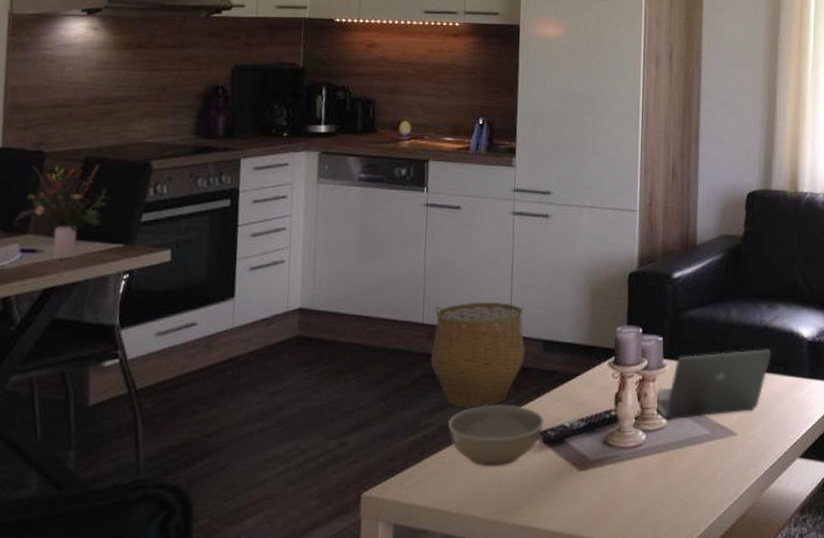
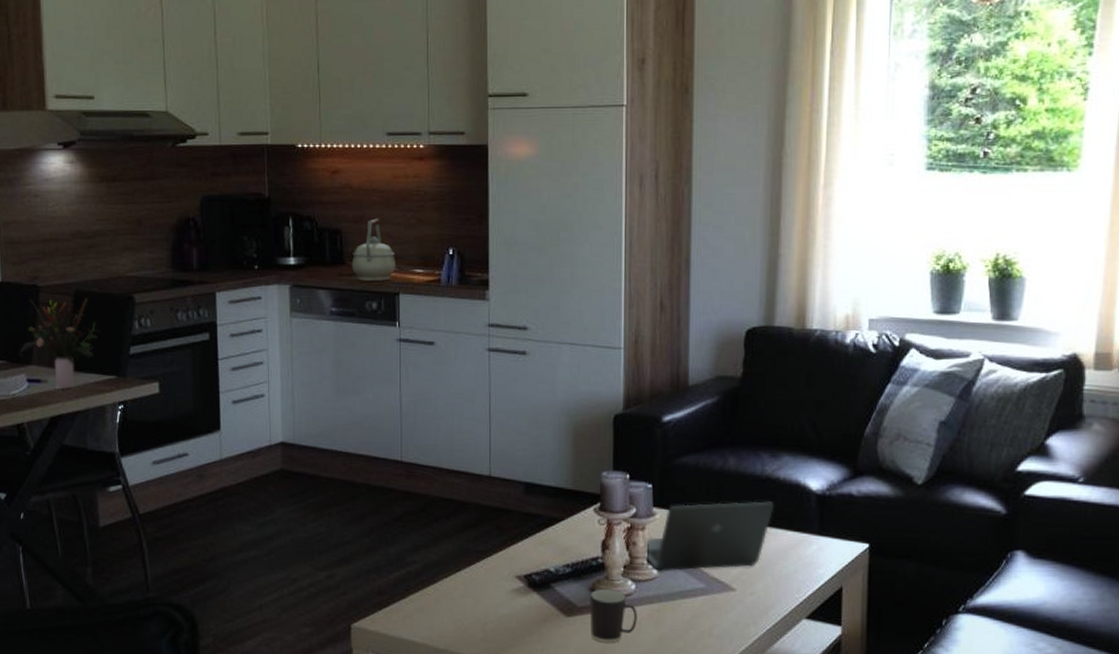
kettle: none [382,89,428,149] -> present [351,218,397,281]
basket: present [430,303,526,409] -> none [411,442,507,548]
bowl: present [448,404,545,467] -> none [431,545,529,607]
mug: none [602,440,647,494] -> present [590,588,637,643]

